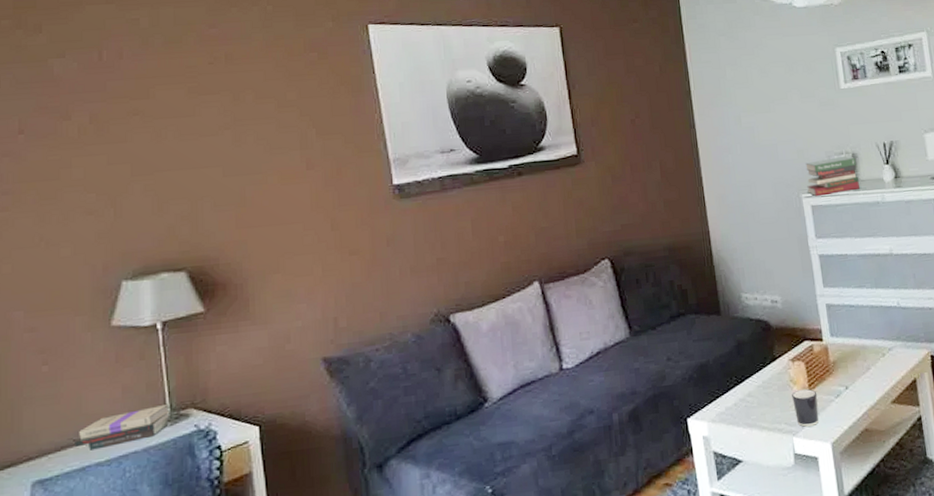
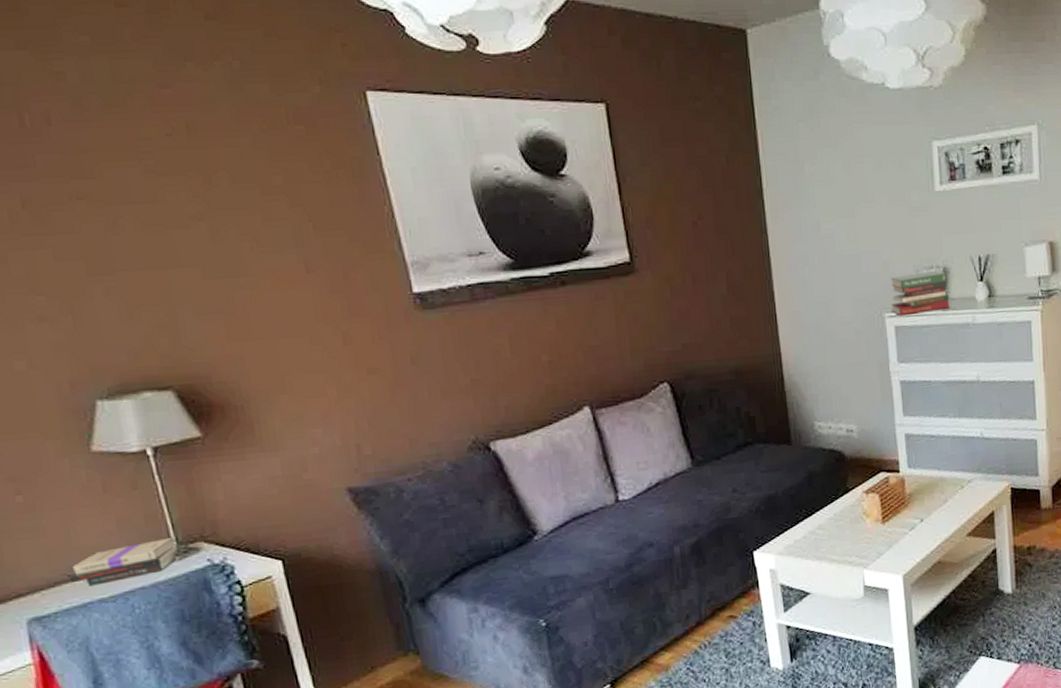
mug: present [792,389,819,427] -> none [864,522,892,560]

